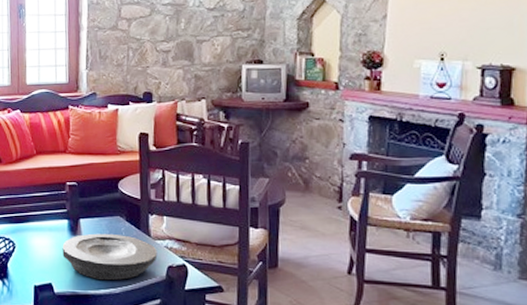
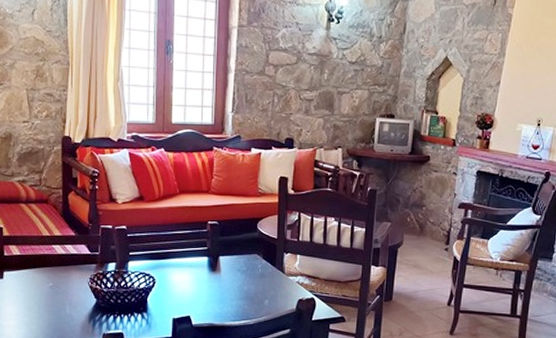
plate: present [62,233,158,281] -> none [201,270,290,313]

